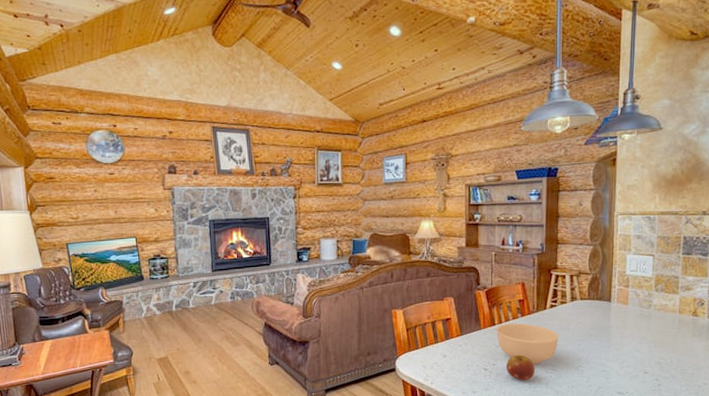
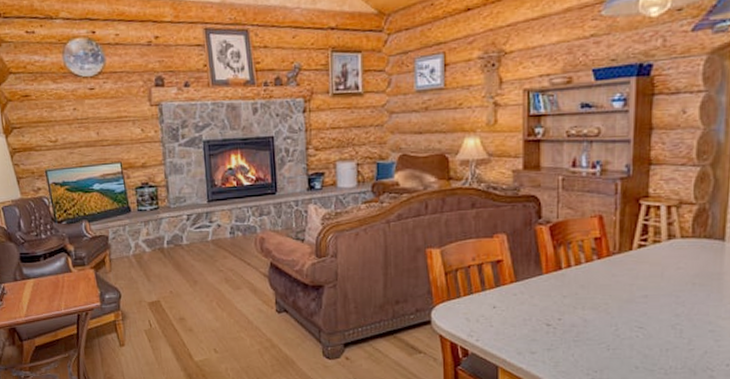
bowl: present [497,323,559,365] -> none [564,268,650,320]
fruit: present [506,354,536,381] -> none [576,307,616,341]

